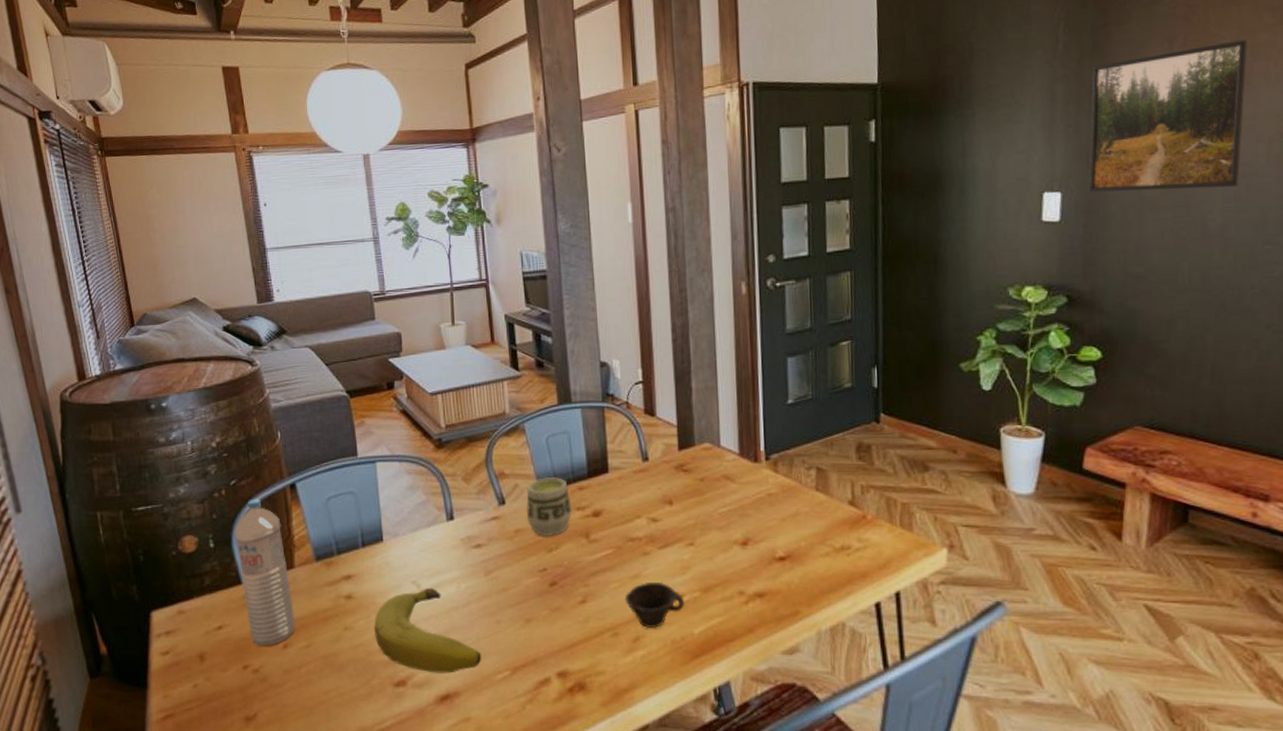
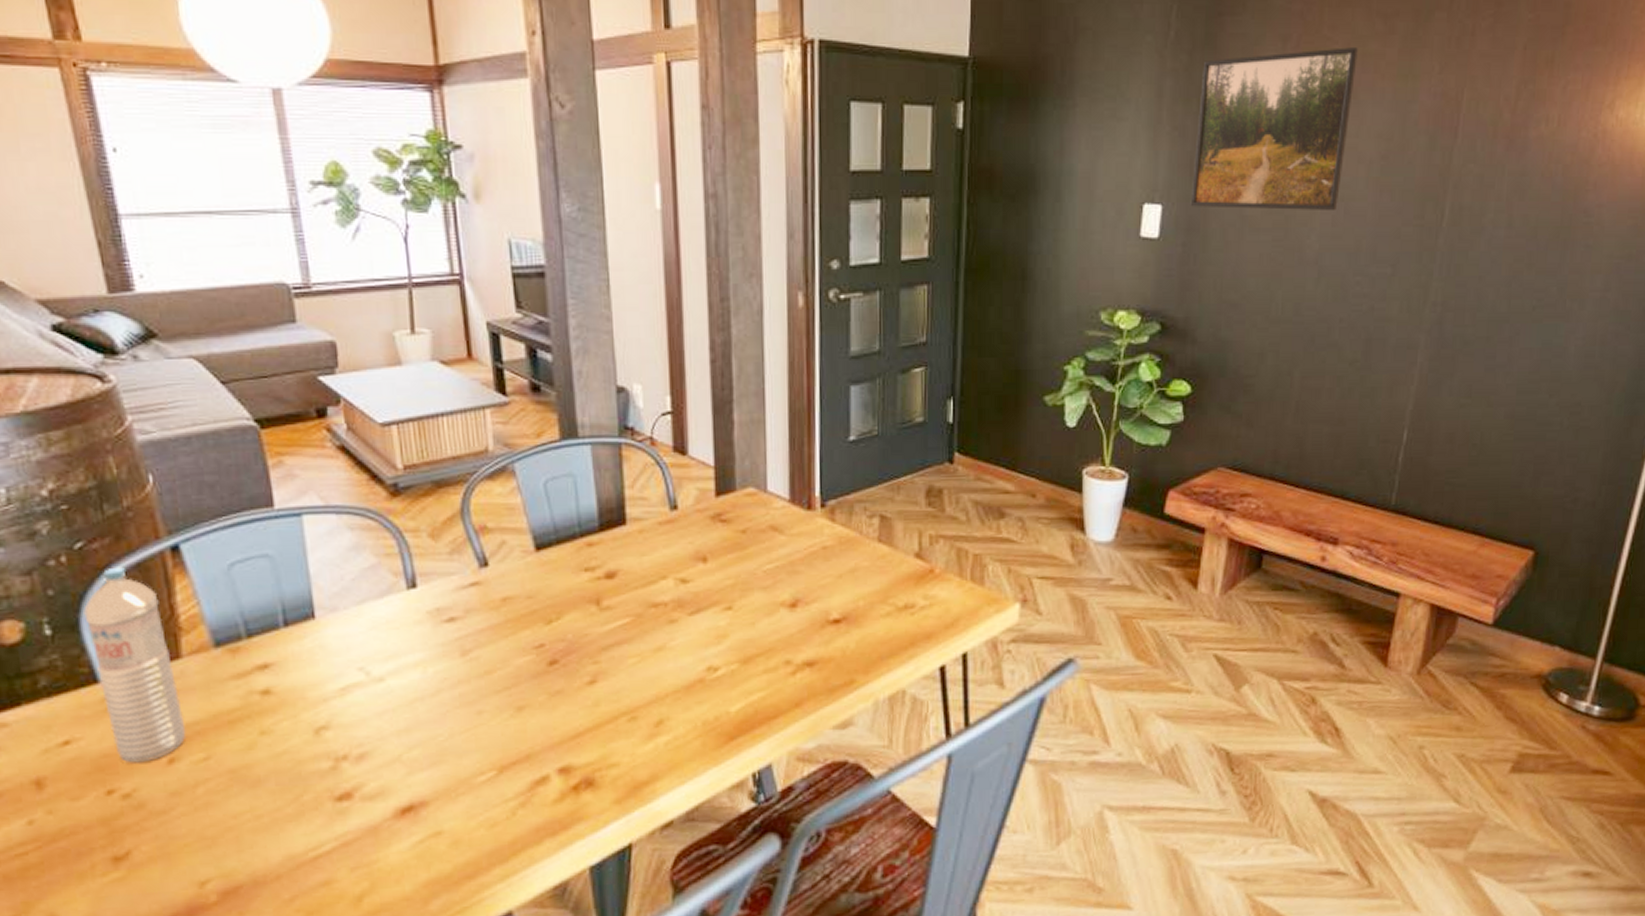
fruit: present [374,587,482,674] -> none [304,674,458,781]
cup: present [526,477,573,537] -> none [516,531,580,606]
cup: present [624,581,684,629] -> none [645,653,719,710]

